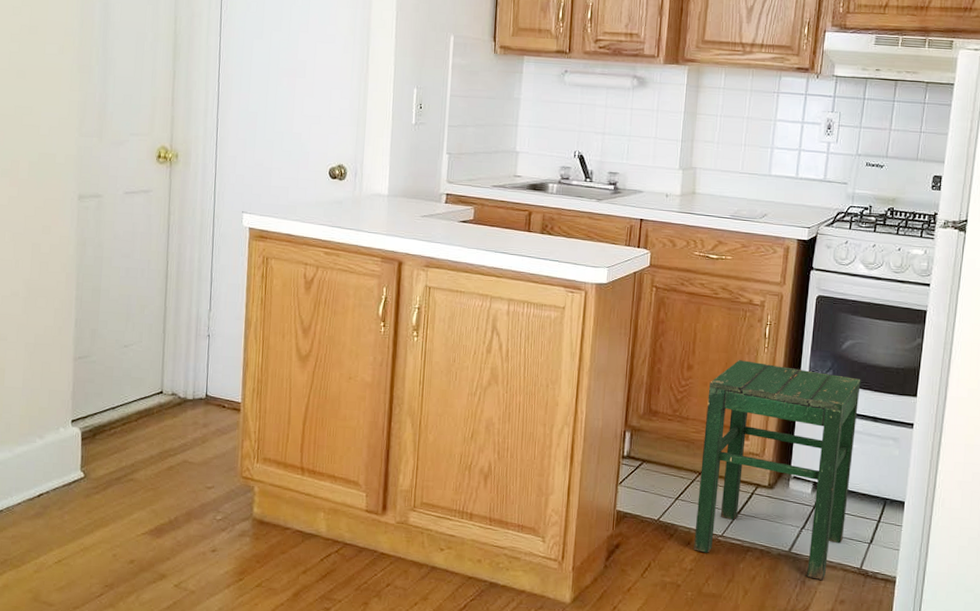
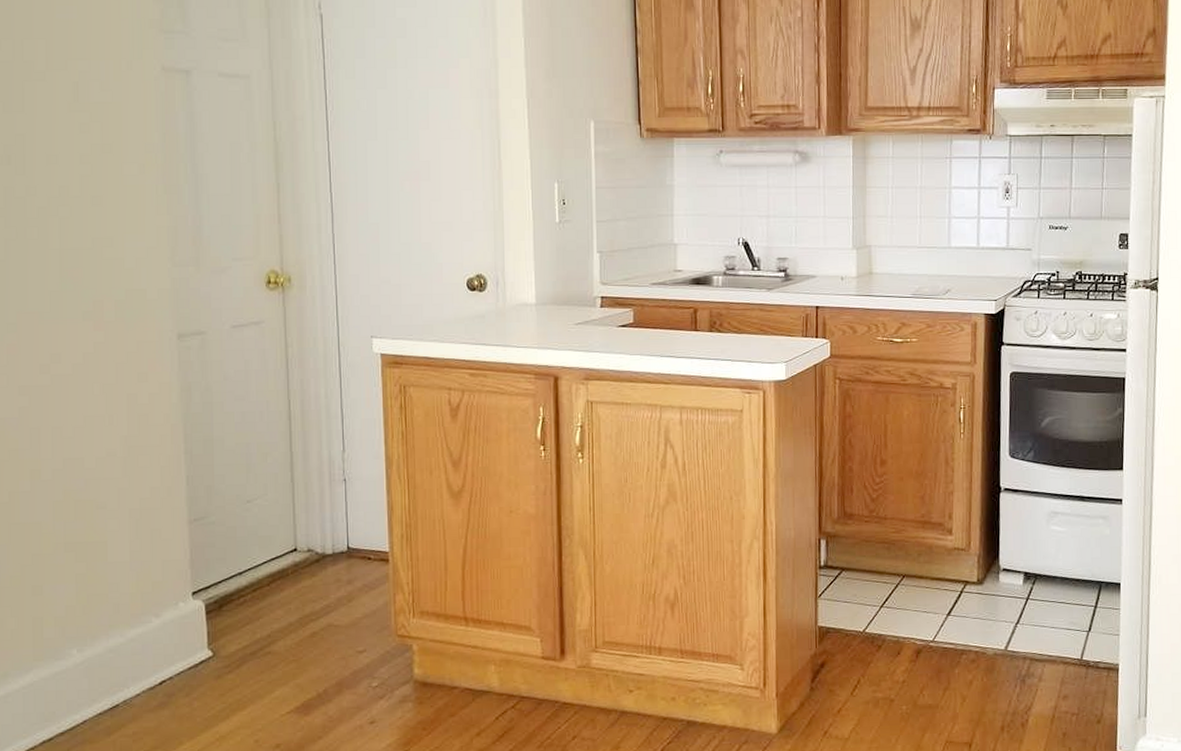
stool: present [693,360,861,580] -> none [904,449,1064,676]

